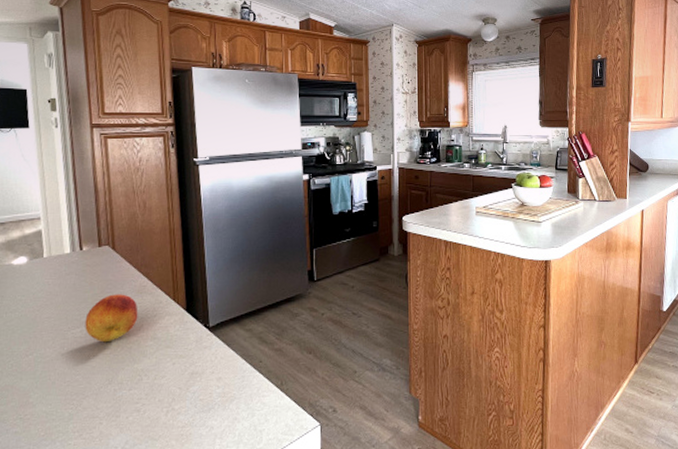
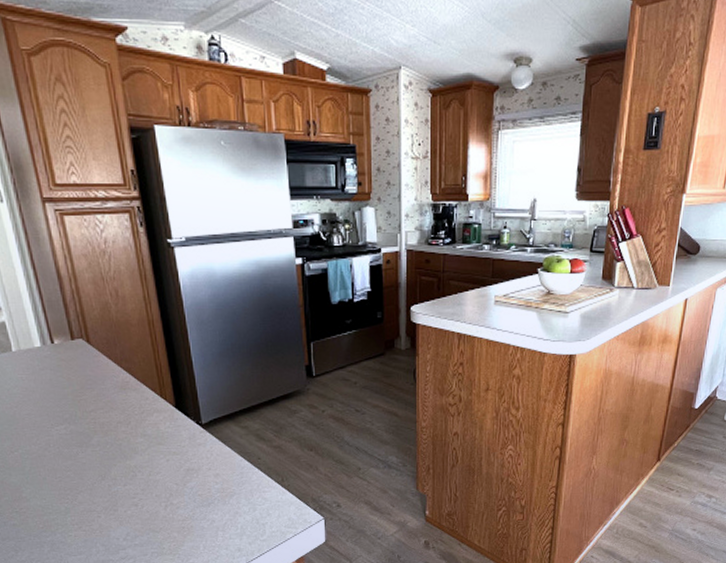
fruit: present [85,294,138,343] -> none [68,390,125,440]

